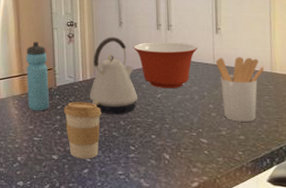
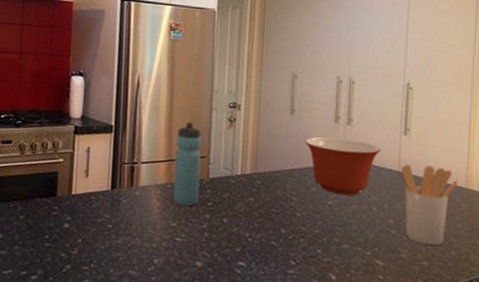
coffee cup: present [63,102,101,159] -> none [214,199,260,271]
kettle: present [90,37,137,115] -> none [248,125,304,221]

